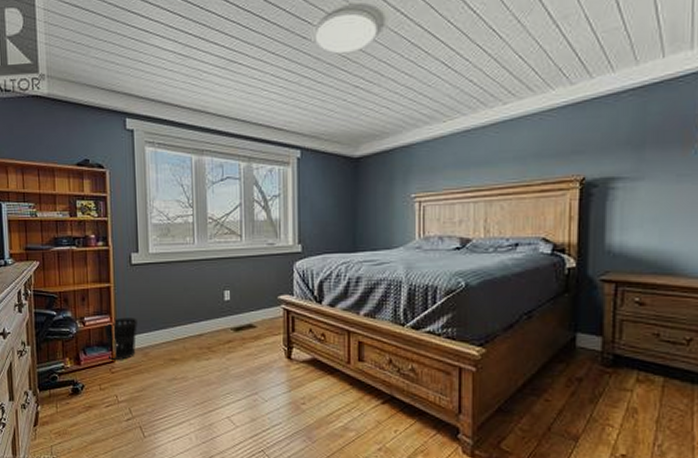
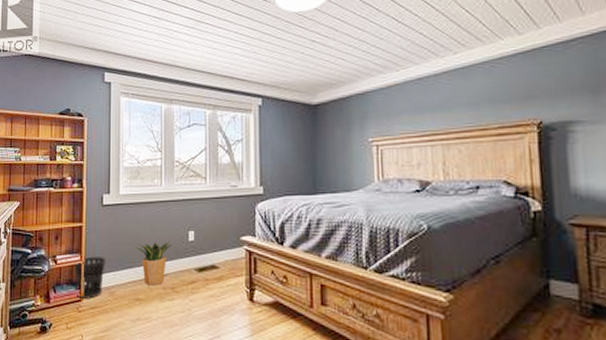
potted plant: none [167,301,210,346] -> present [134,241,175,286]

